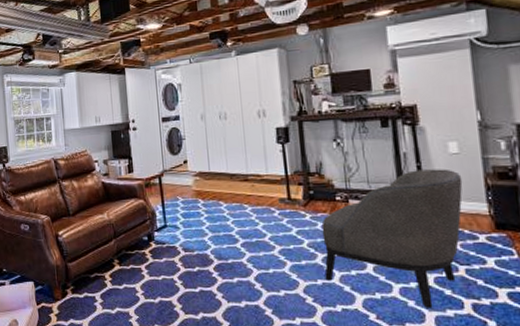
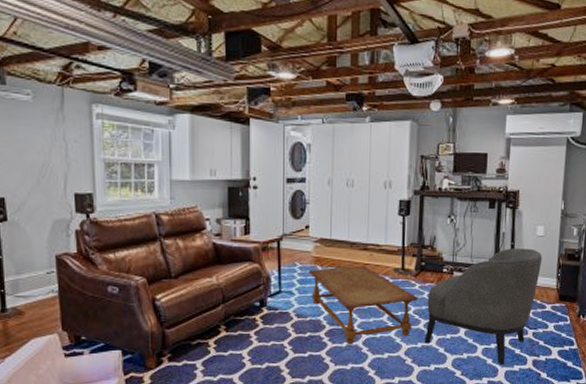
coffee table: none [191,197,311,281] -> present [309,266,418,345]

